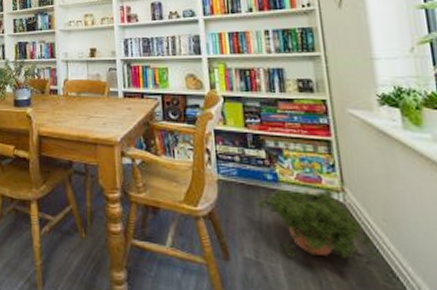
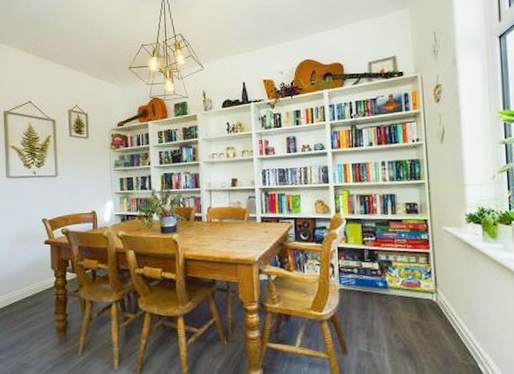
potted plant: present [255,188,380,260] -> none [369,291,460,347]

